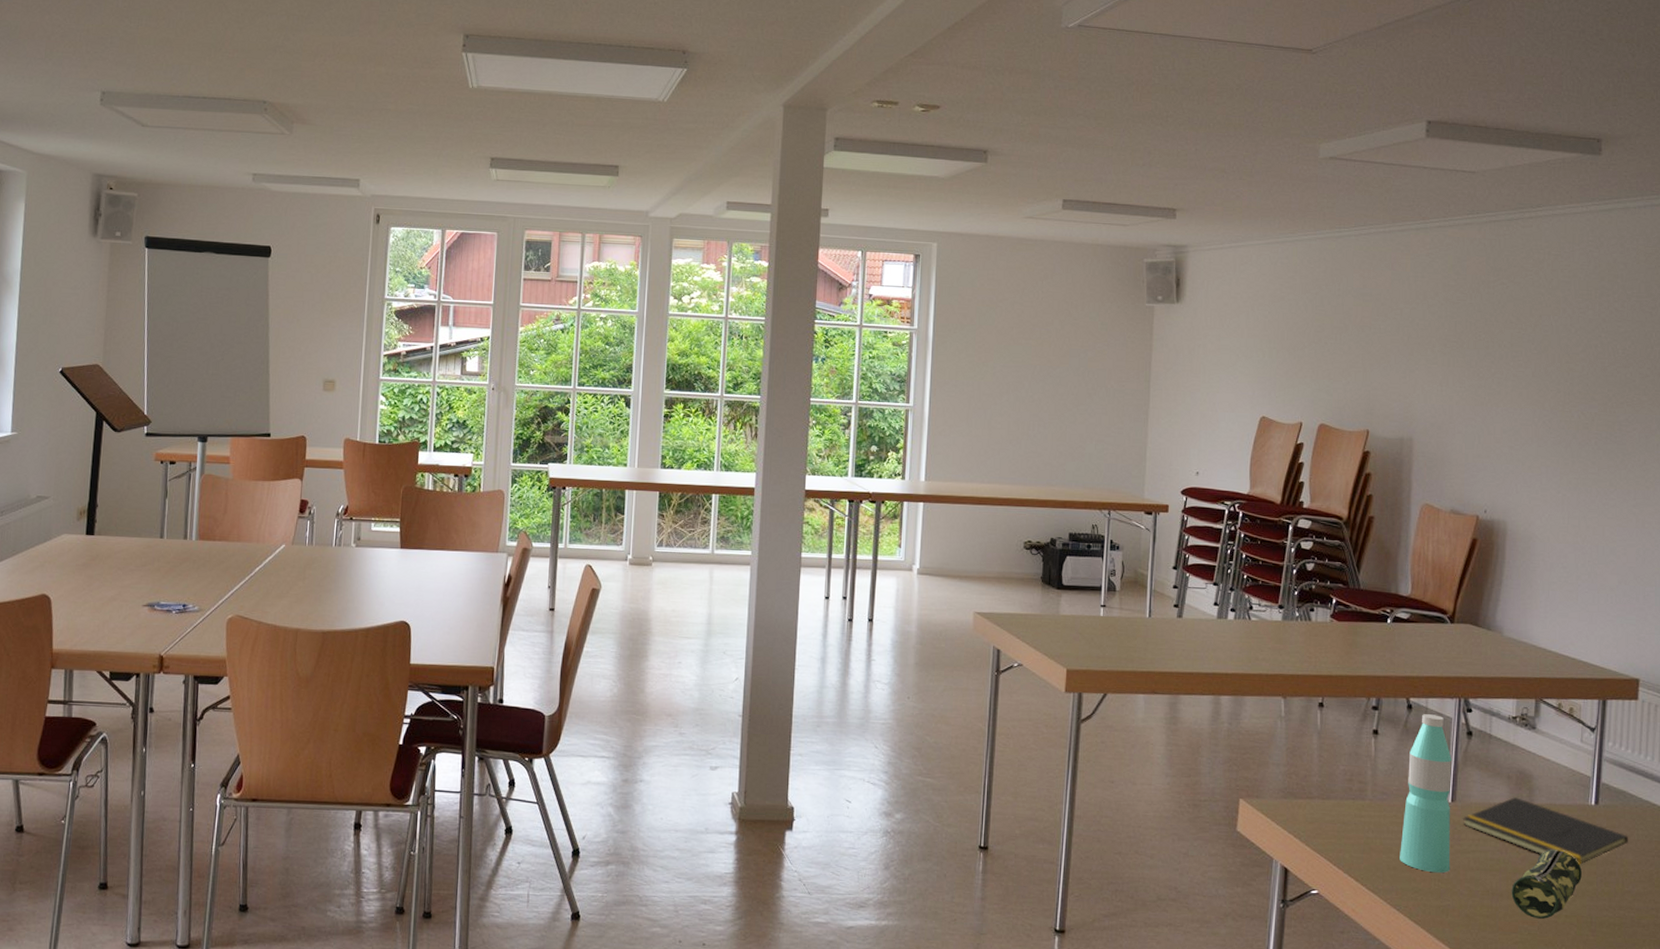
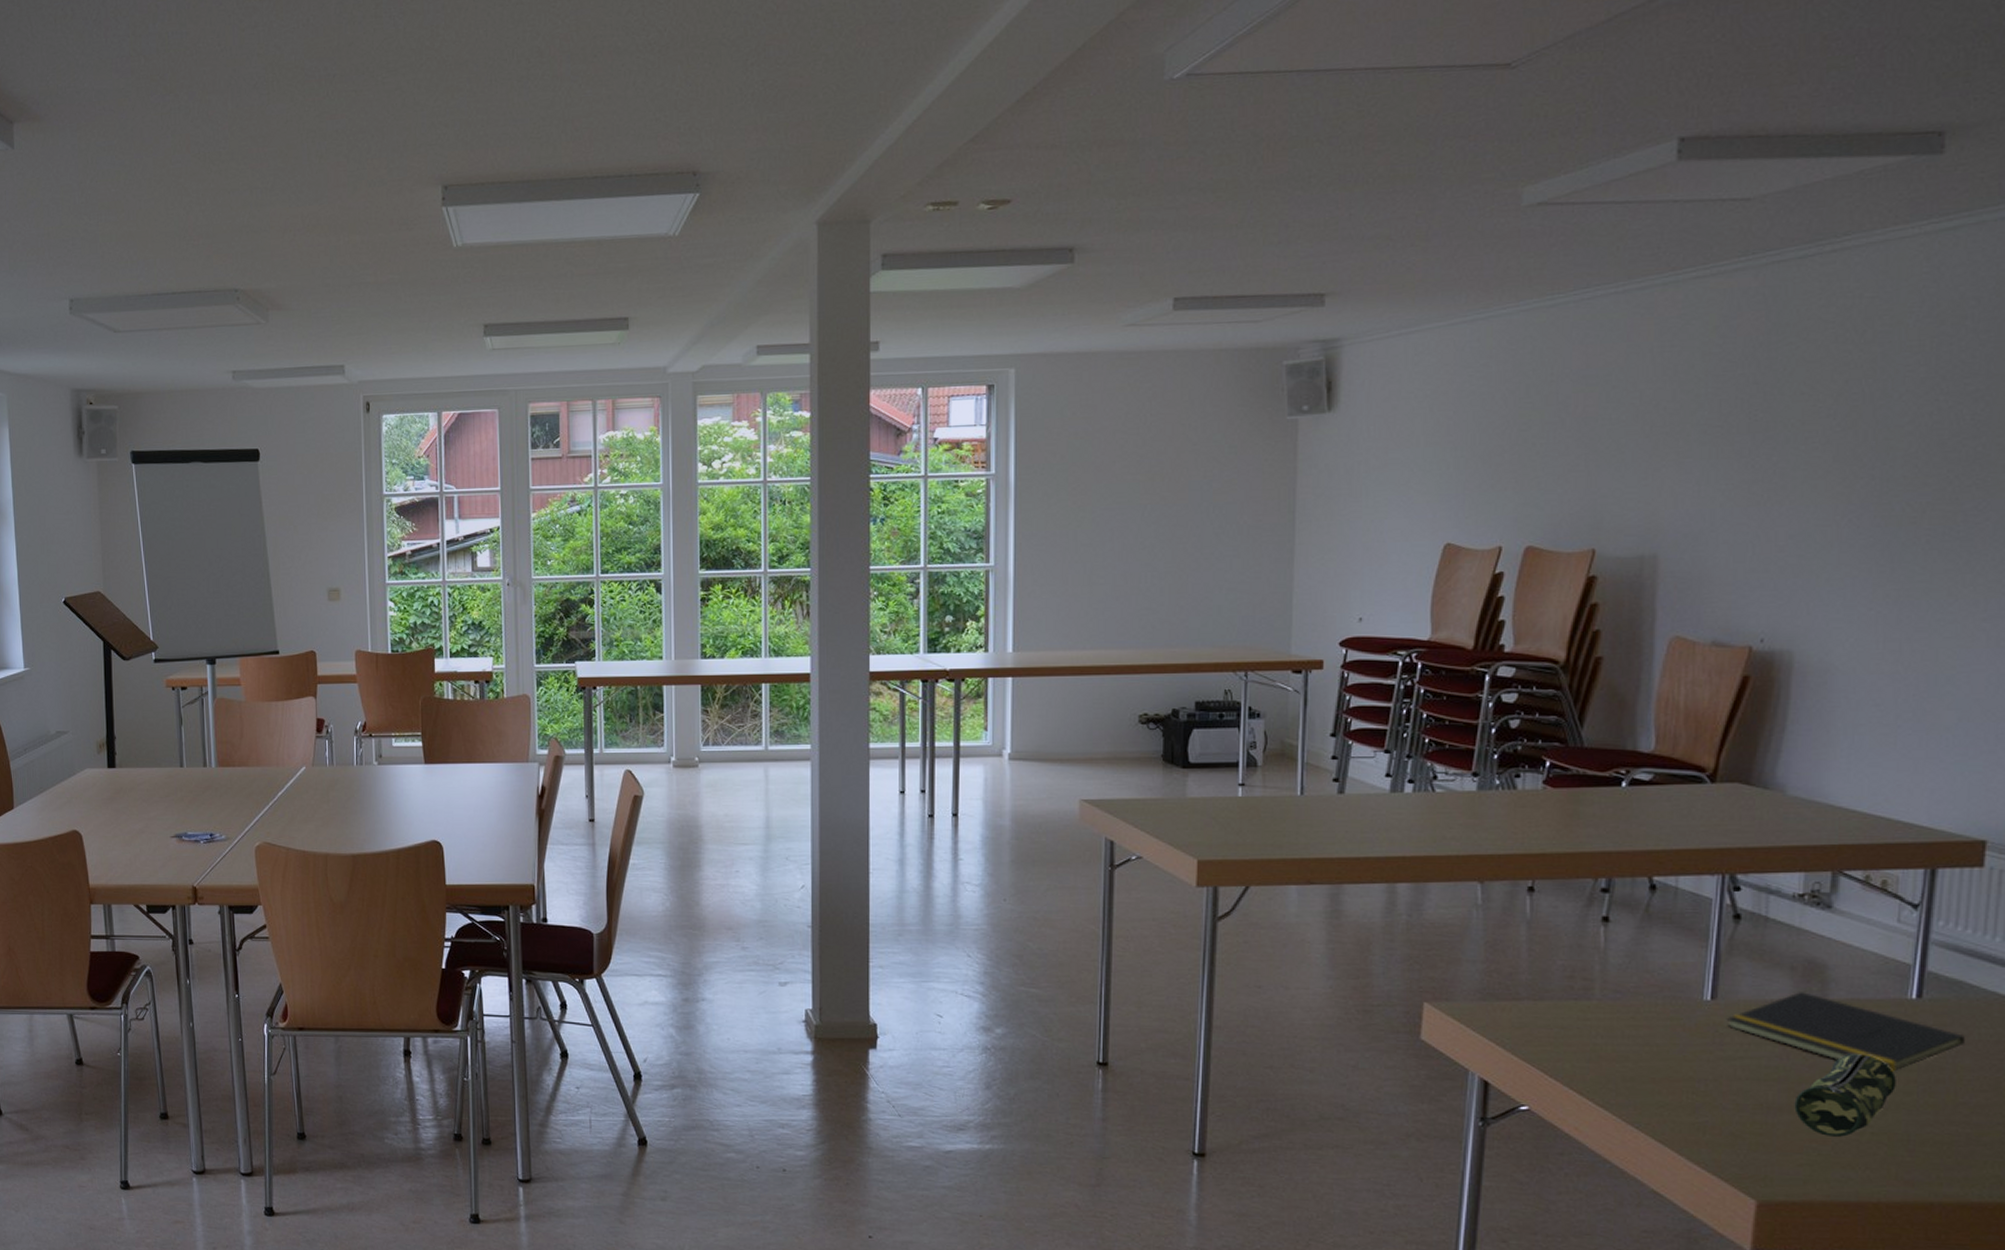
water bottle: present [1400,714,1452,873] -> none [1639,895,1712,1085]

